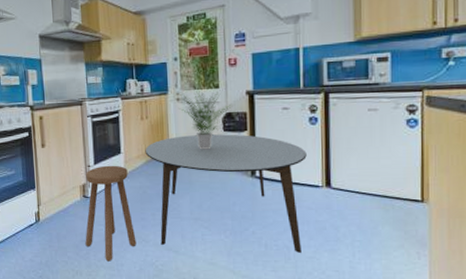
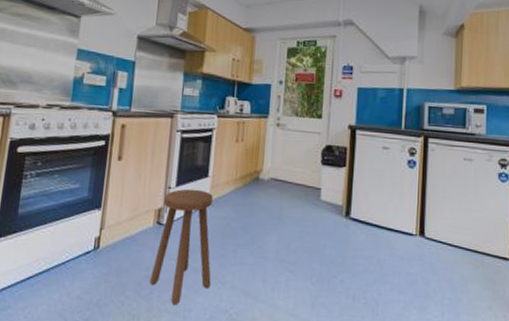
dining table: present [145,134,307,253] -> none [235,164,403,308]
potted plant: present [179,91,233,150] -> none [278,119,334,183]

